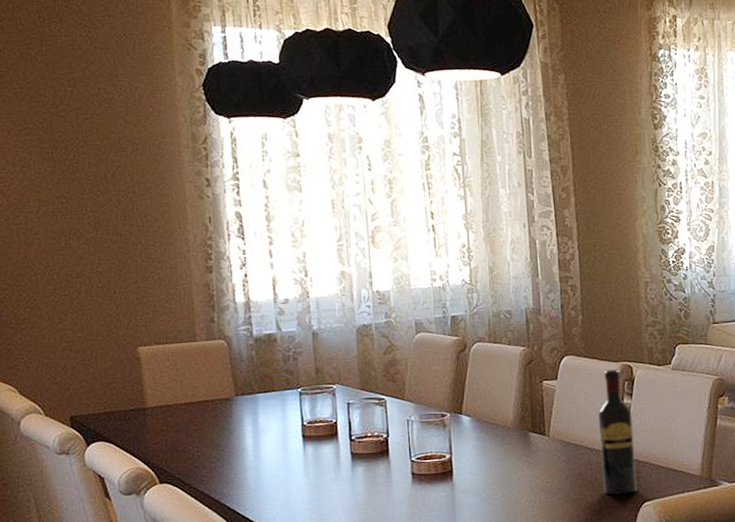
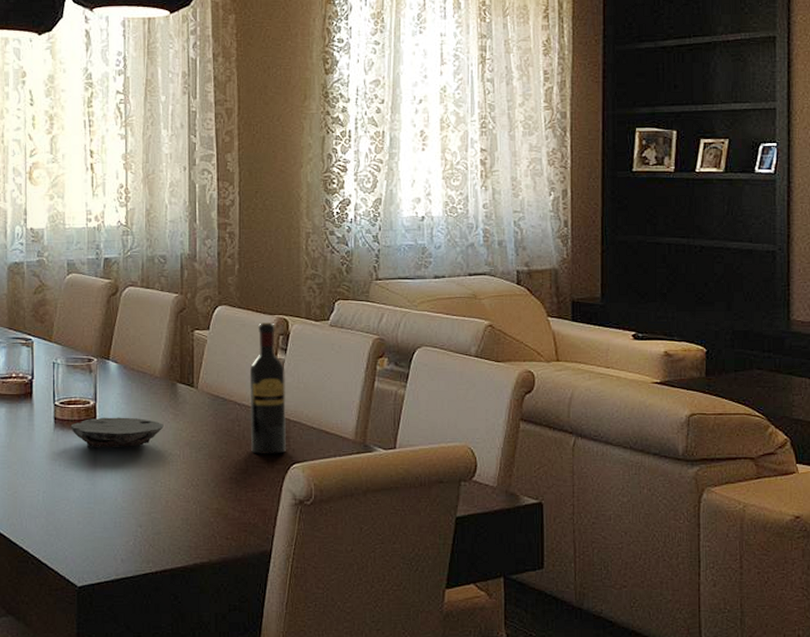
bowl: none [428,468,519,499] -> present [70,417,164,447]

